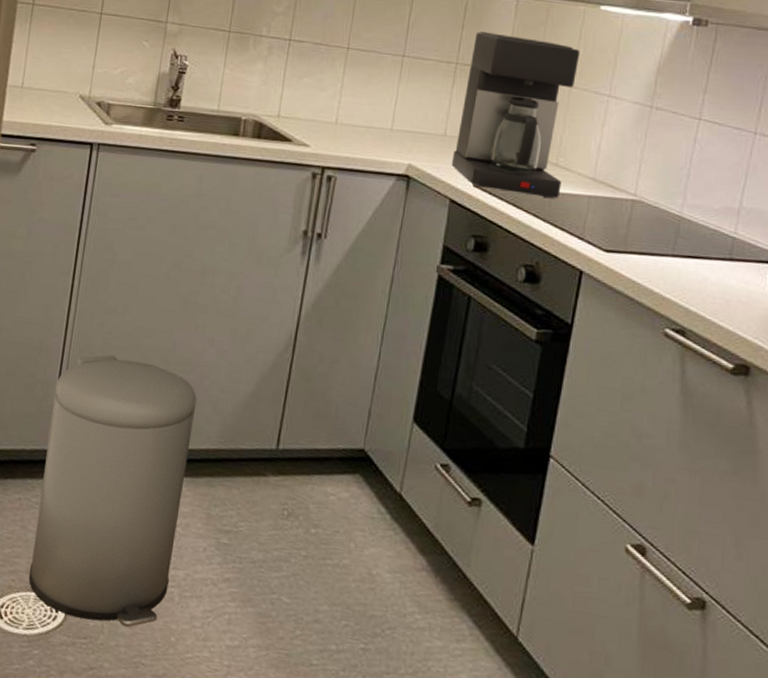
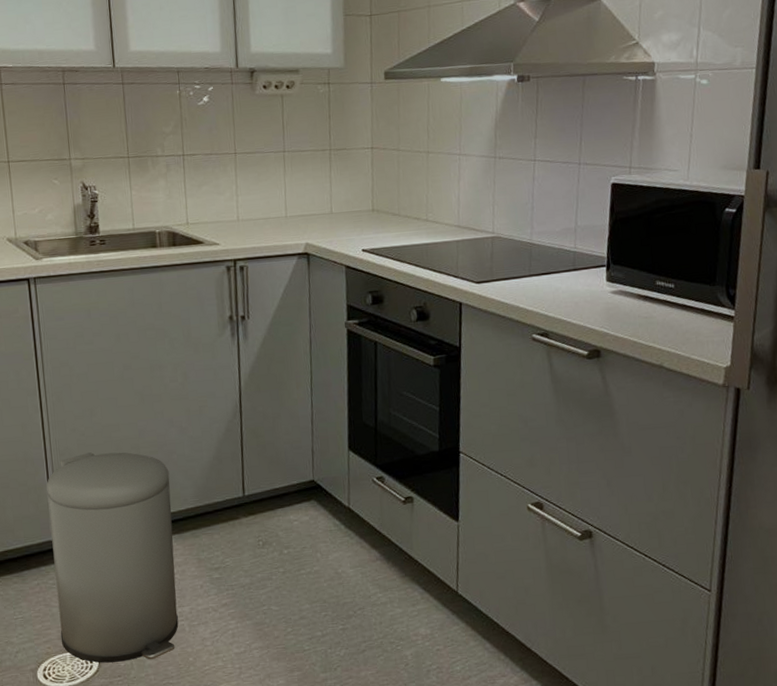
coffee maker: present [451,31,581,198] -> none [340,117,434,252]

